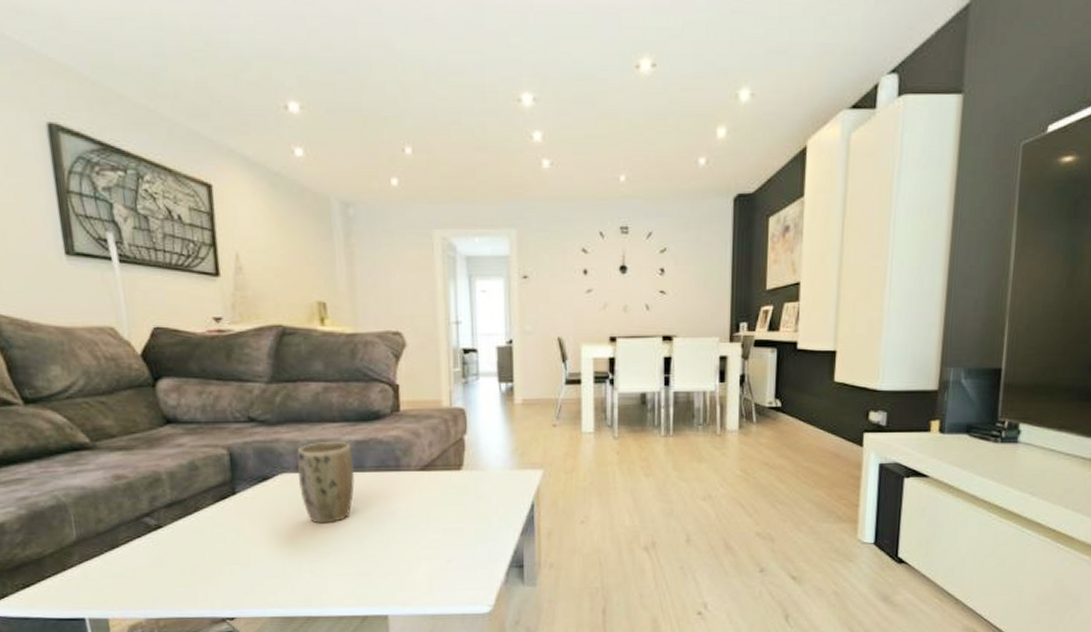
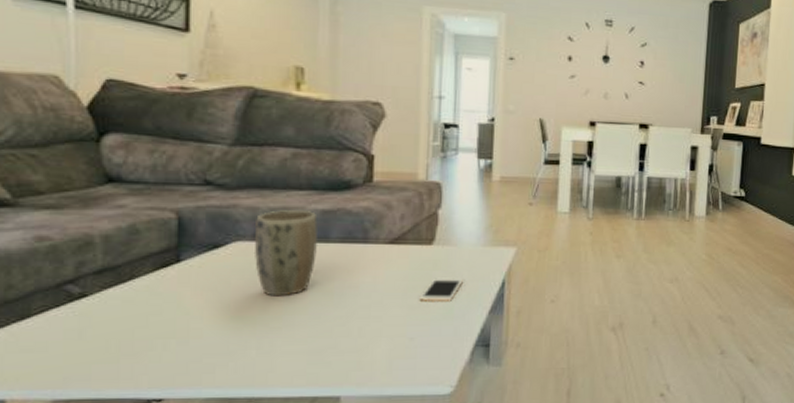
cell phone: none [453,501,493,526] -> present [419,278,463,303]

